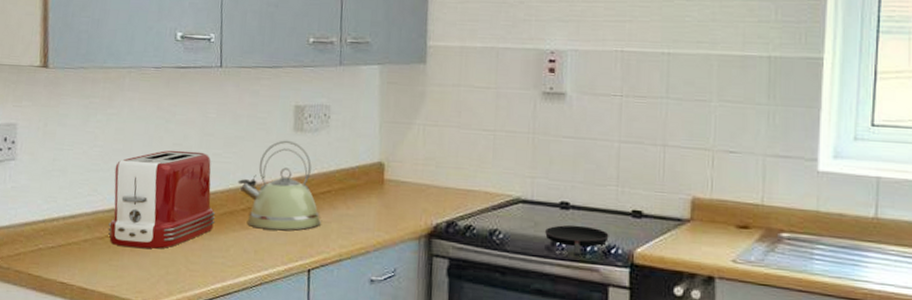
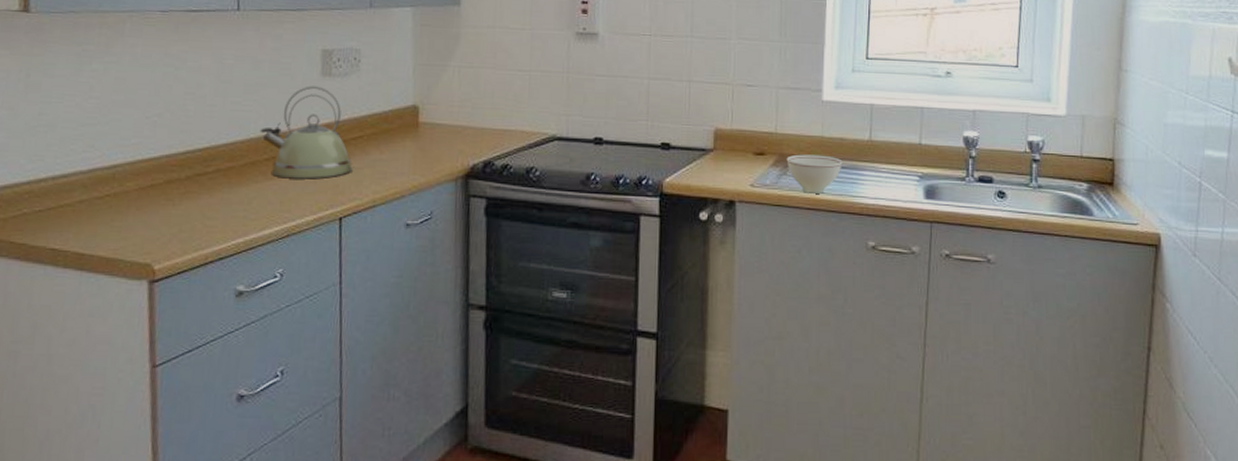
toaster: present [108,150,216,249] -> none [108,99,236,206]
frying pan: present [545,225,609,256] -> none [580,159,640,189]
bowl: none [774,229,842,275] -> present [786,154,843,194]

